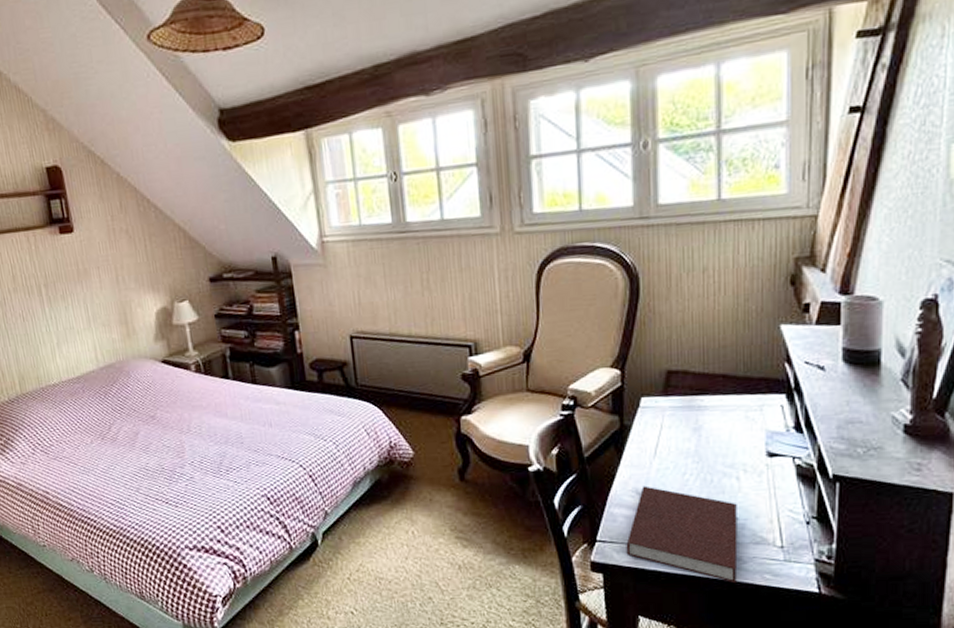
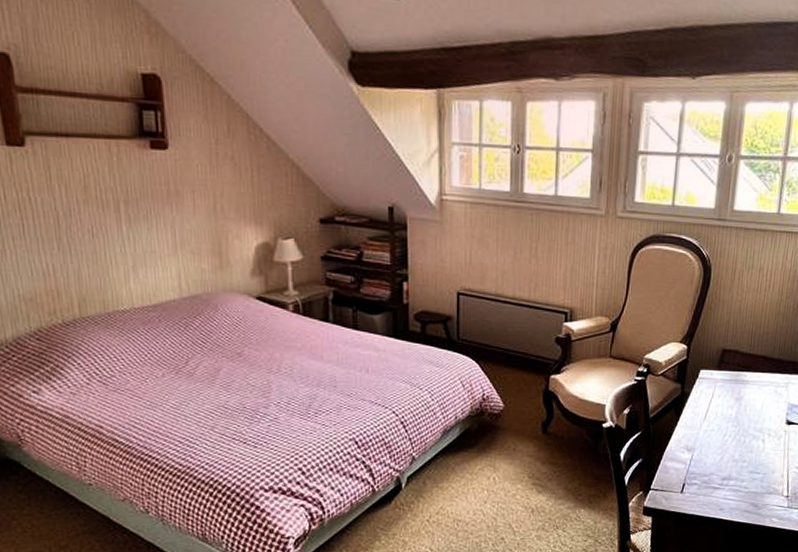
notebook: present [626,486,738,584] -> none [672,444,760,526]

